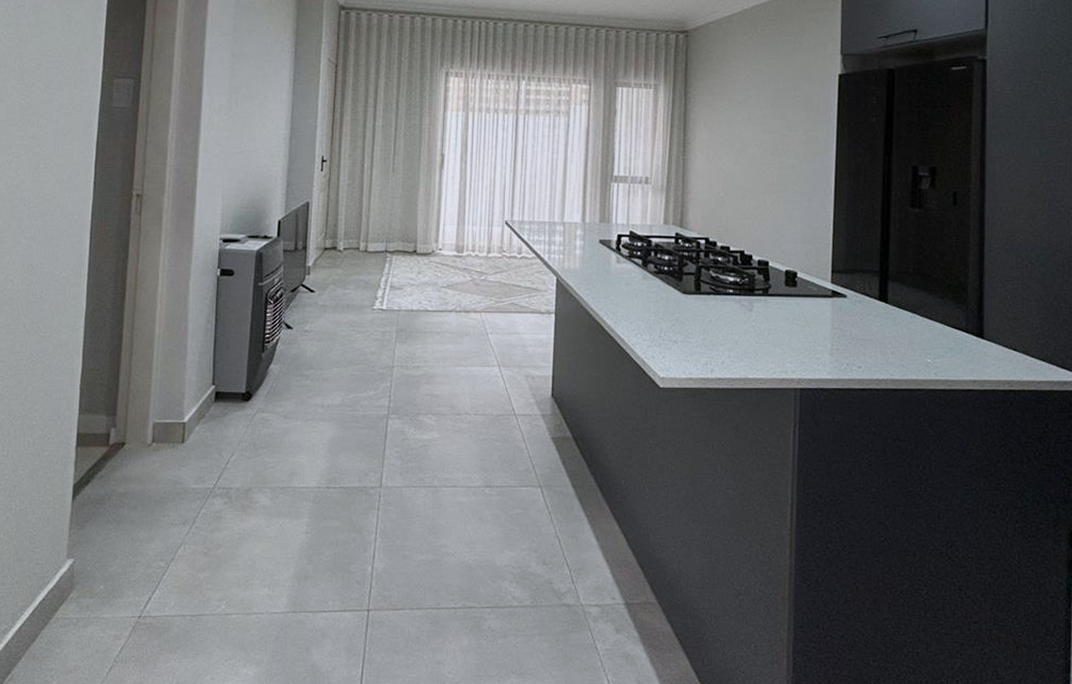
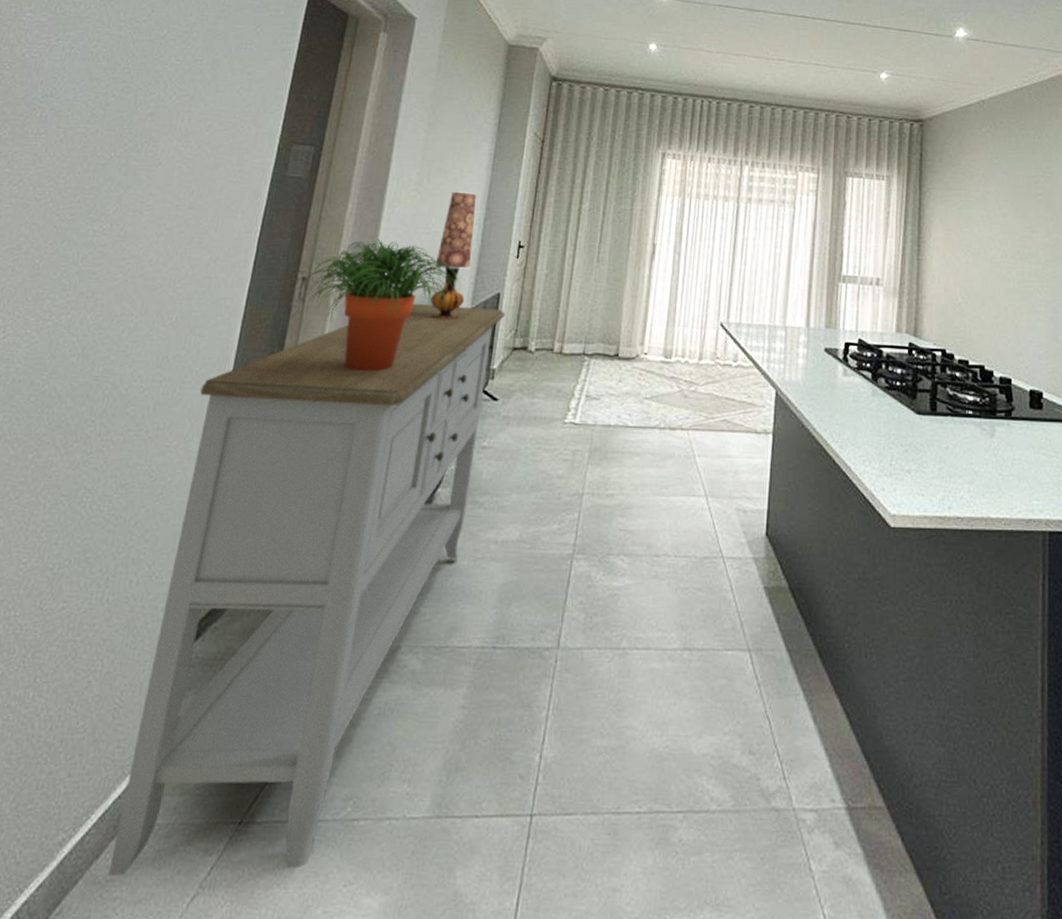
sideboard: none [43,213,315,654] -> present [108,303,505,876]
potted plant: none [137,159,272,271] -> present [302,239,459,371]
table lamp: none [249,114,282,226] -> present [430,191,476,319]

